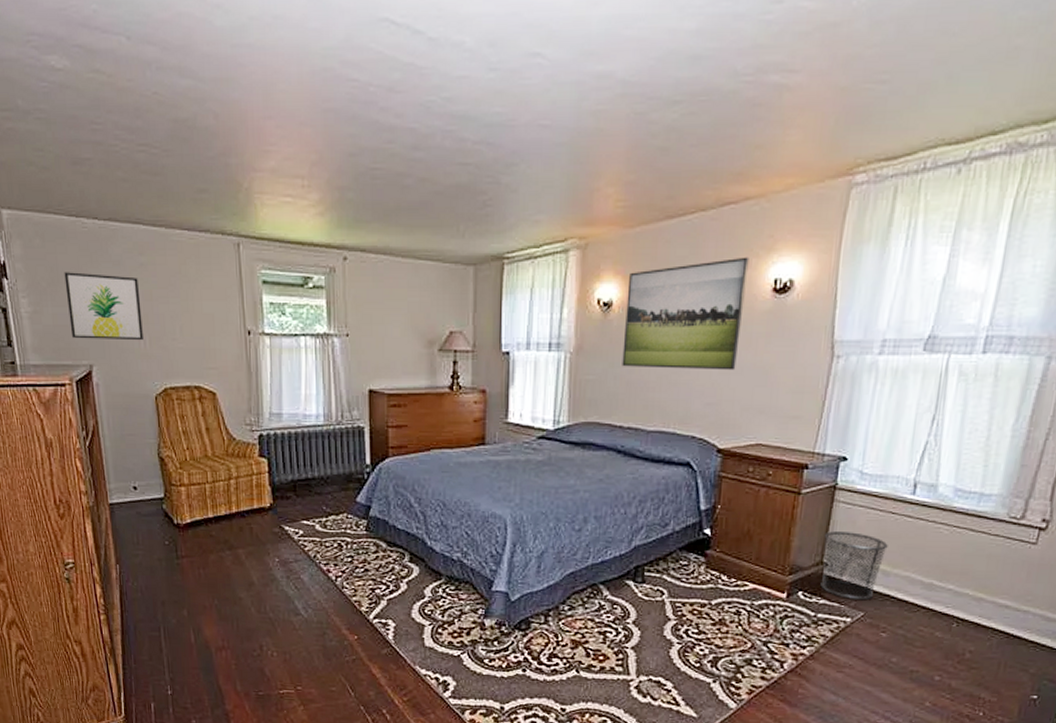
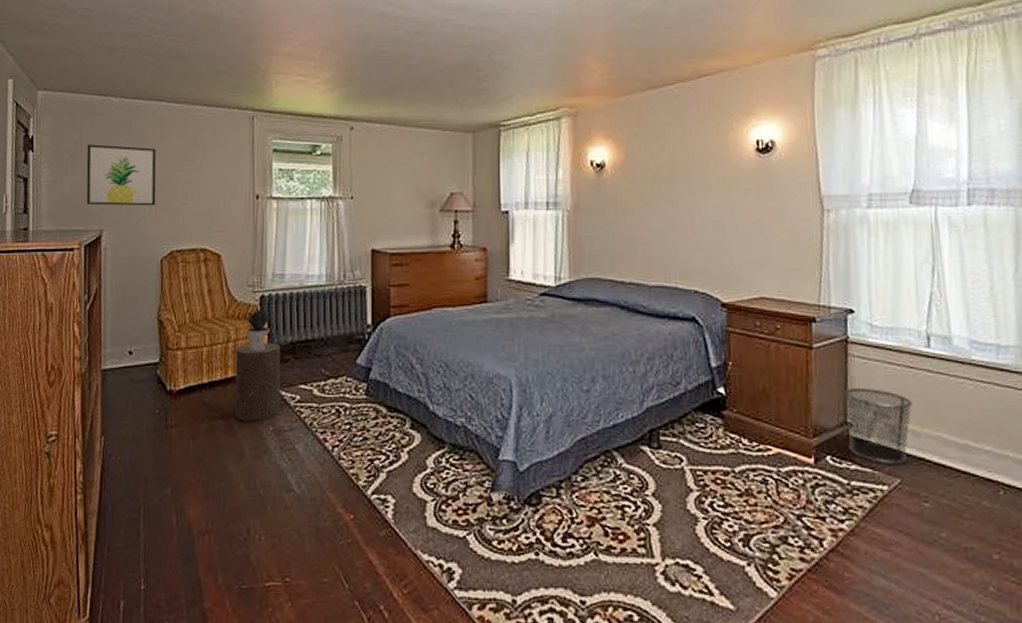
stool: none [238,480,284,554] -> present [235,342,281,422]
potted plant: none [241,443,272,488] -> present [242,304,273,351]
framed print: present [622,257,749,371] -> none [618,121,731,226]

